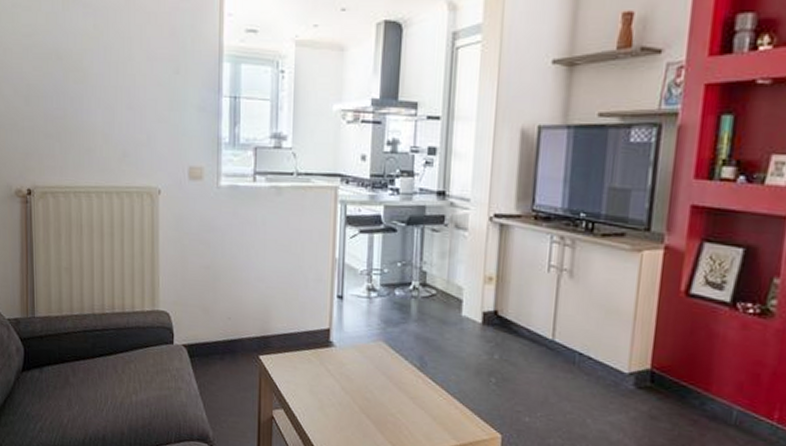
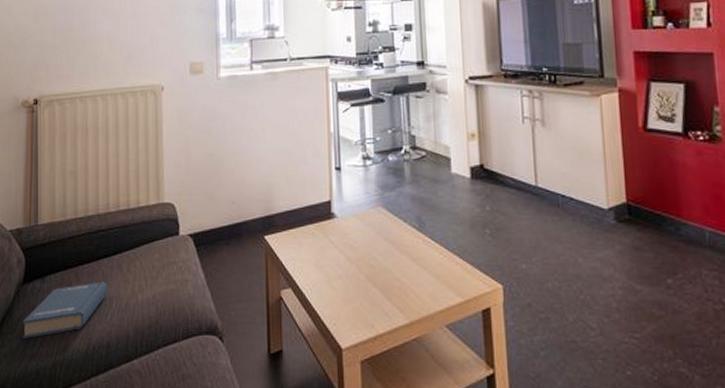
book: none [22,378,103,422] -> present [22,281,108,340]

